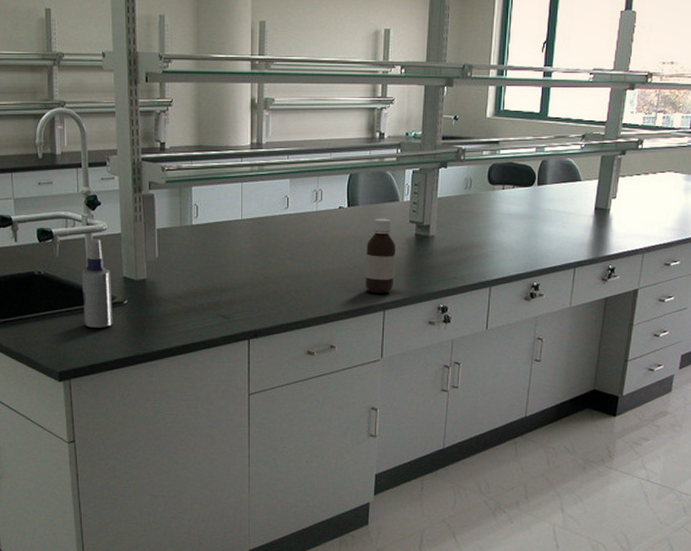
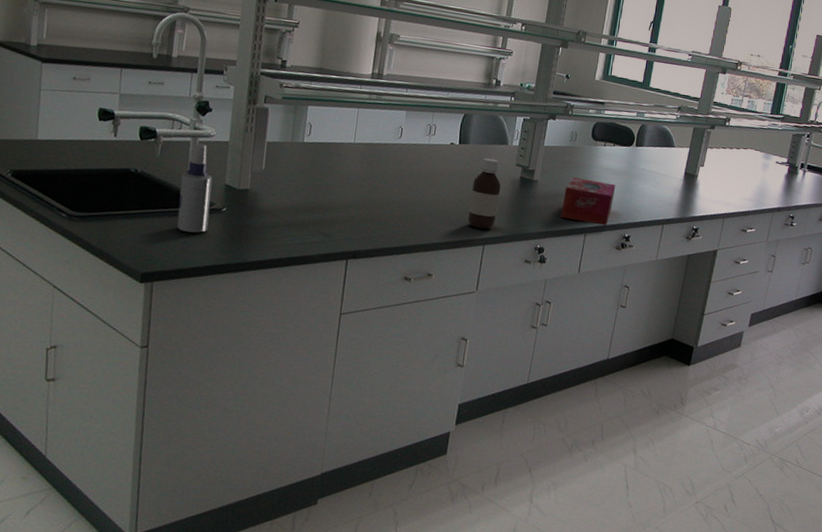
tissue box: none [462,228,519,276] -> present [560,177,616,226]

